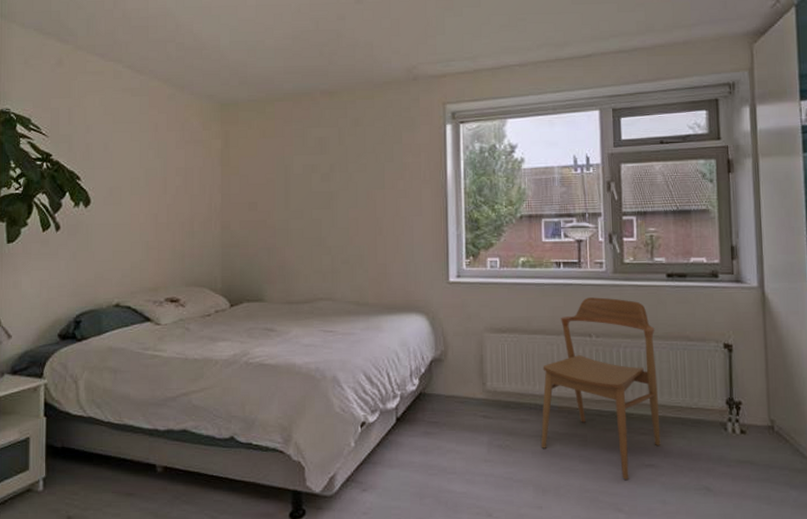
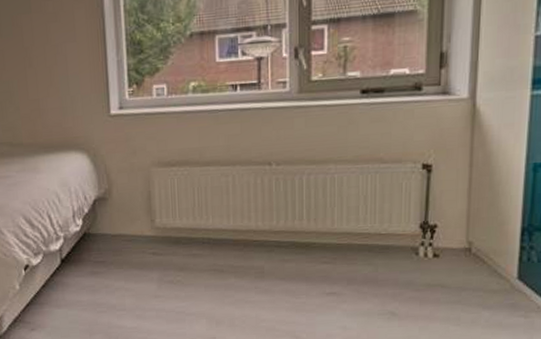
chair: present [540,297,661,480] -> none [214,121,345,308]

